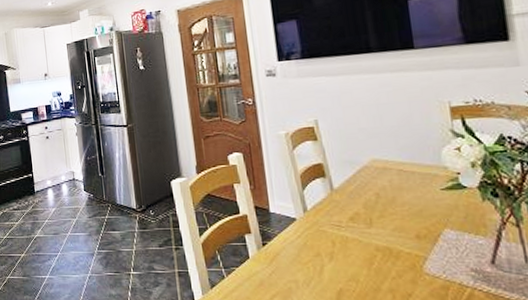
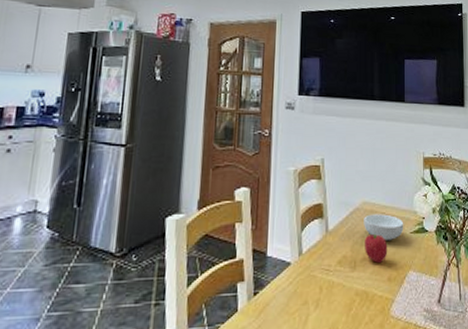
cereal bowl: none [375,171,431,199] -> present [364,214,404,242]
fruit: none [380,190,412,220] -> present [365,233,388,263]

